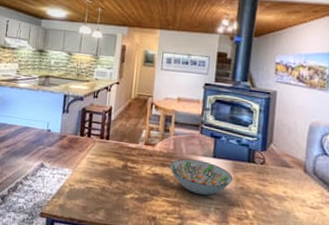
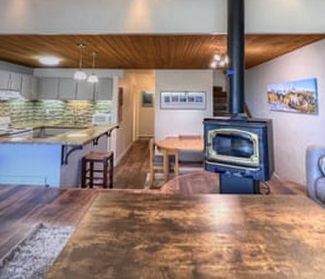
decorative bowl: present [169,158,233,196] -> none [178,198,241,235]

